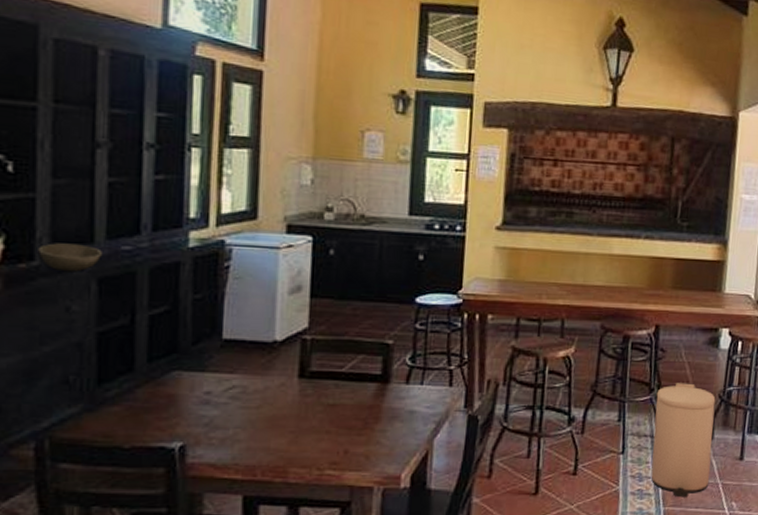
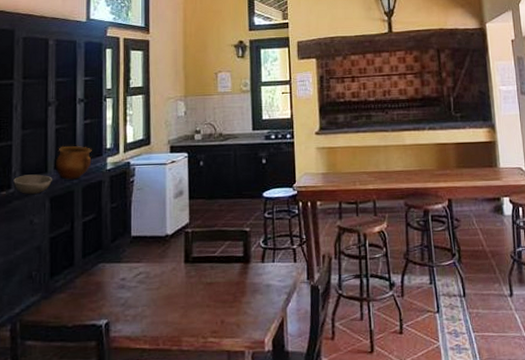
ceramic pot: none [106,207,166,257] -> present [55,145,92,180]
pedal bin: present [651,383,716,498] -> none [458,247,516,351]

